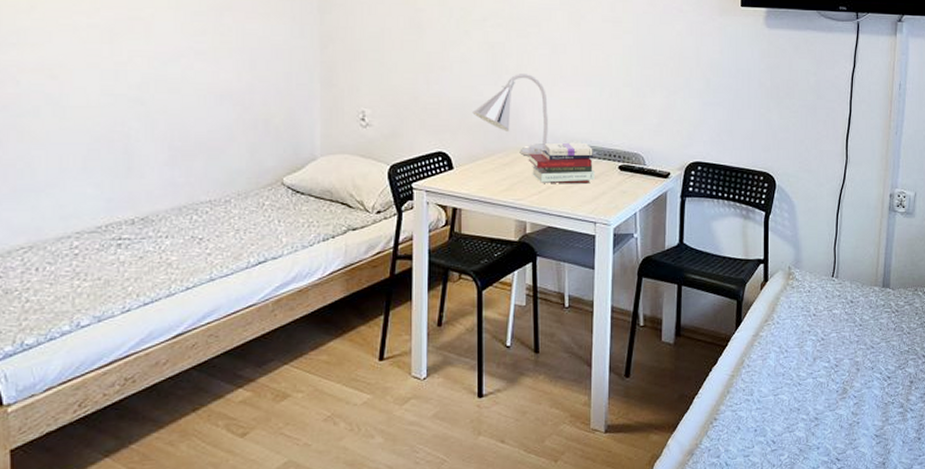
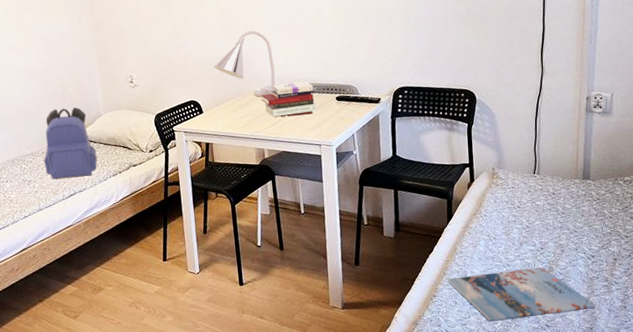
backpack: none [227,143,304,239] -> present [44,106,98,179]
magazine: none [731,388,890,453] -> present [447,267,596,322]

